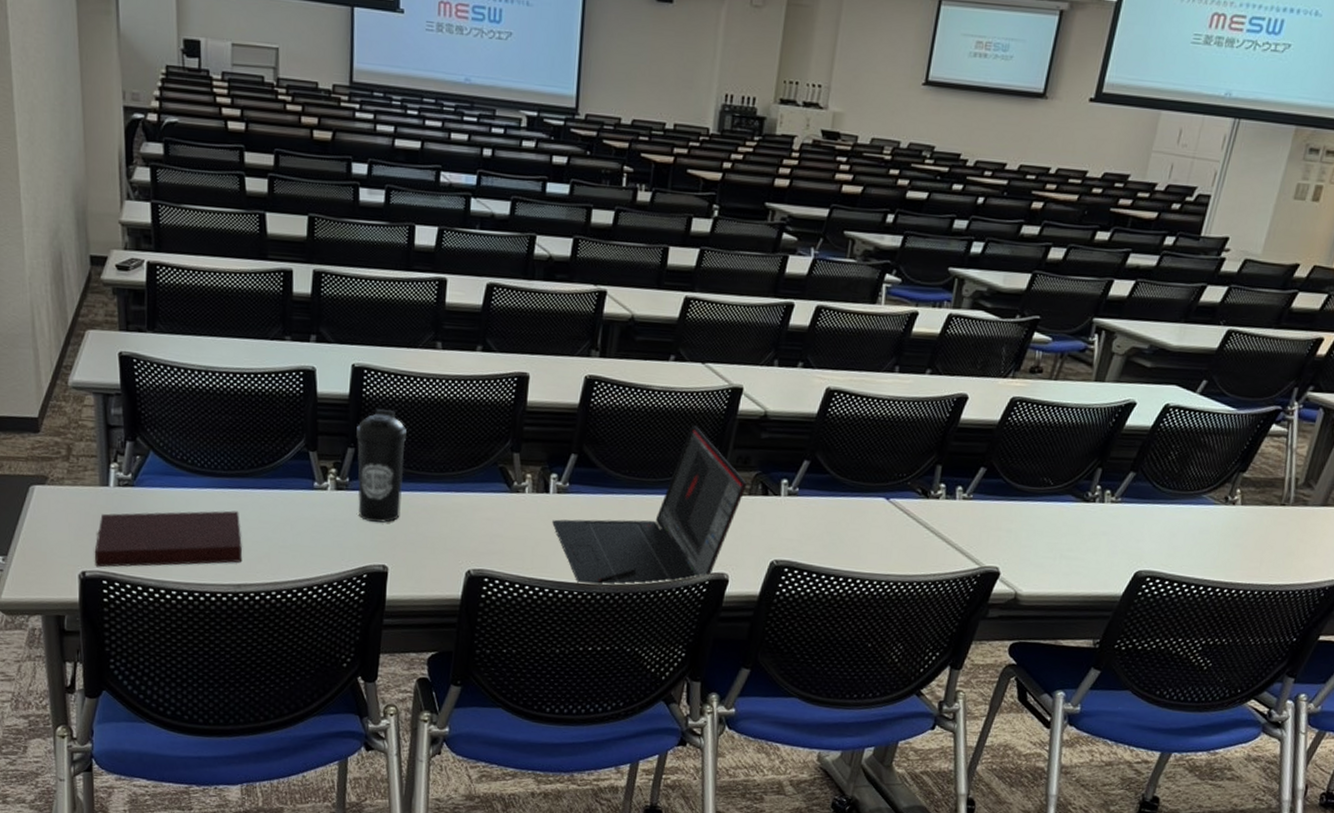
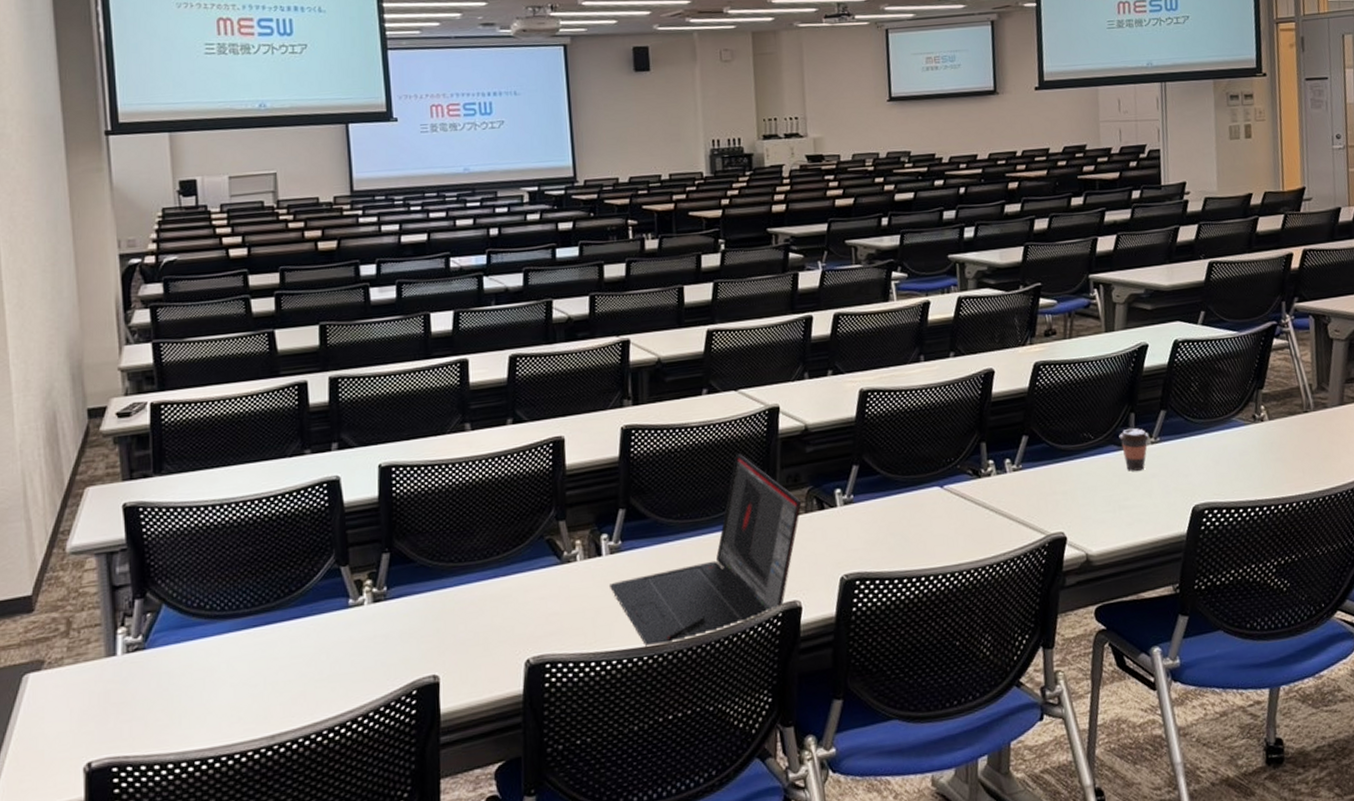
notebook: present [94,510,243,567] -> none [101,651,275,754]
water bottle: present [356,409,407,523] -> none [390,504,446,630]
coffee cup: none [1078,482,1111,526] -> present [1119,428,1149,471]

